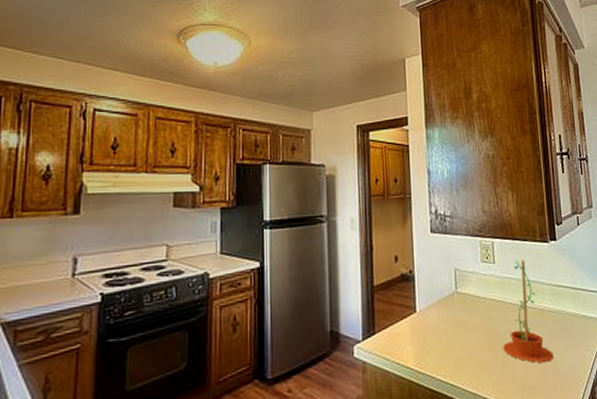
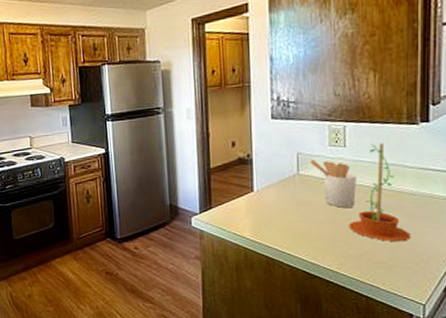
utensil holder: none [466,276,507,328] -> present [310,159,358,208]

